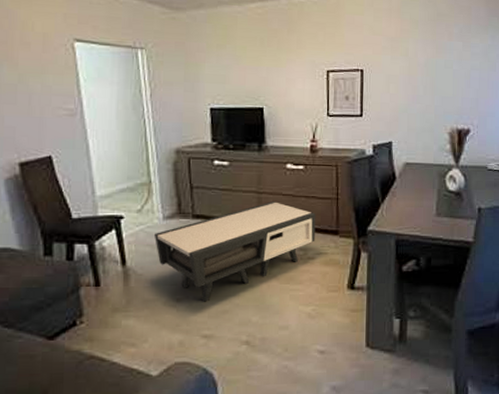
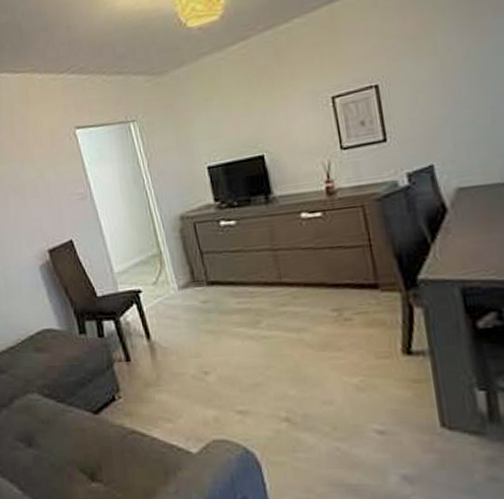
coffee table: present [155,201,316,302] -> none [173,257,350,375]

